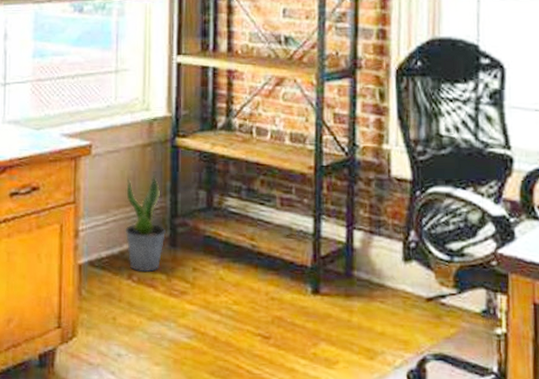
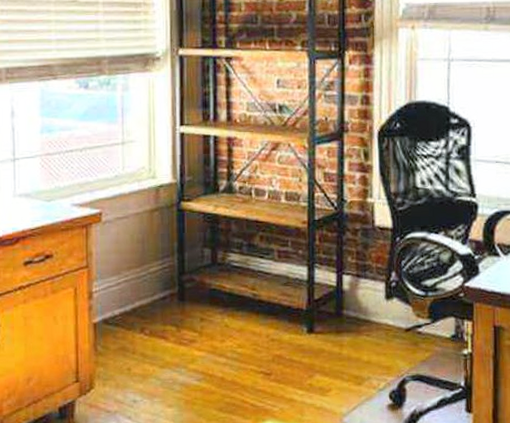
potted plant: present [125,175,166,272] -> none [136,237,174,325]

